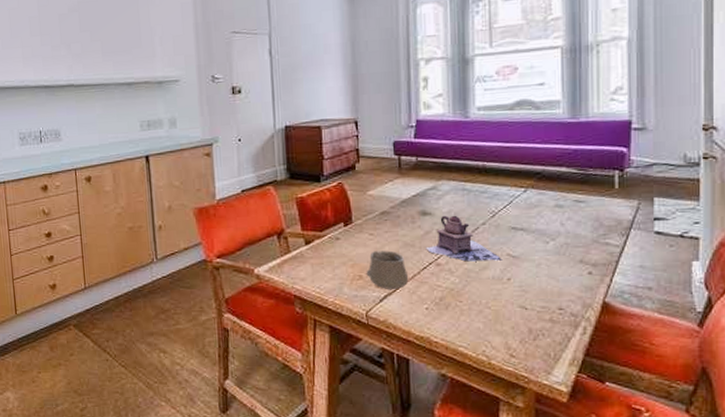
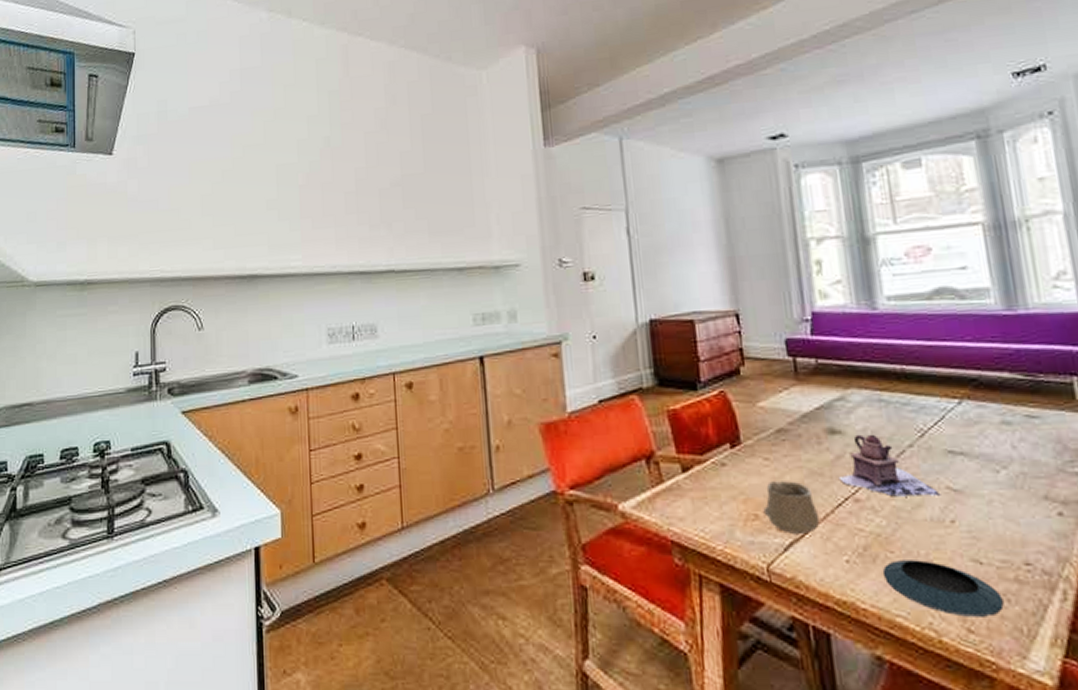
saucer: none [452,307,539,346] -> present [882,560,1004,617]

